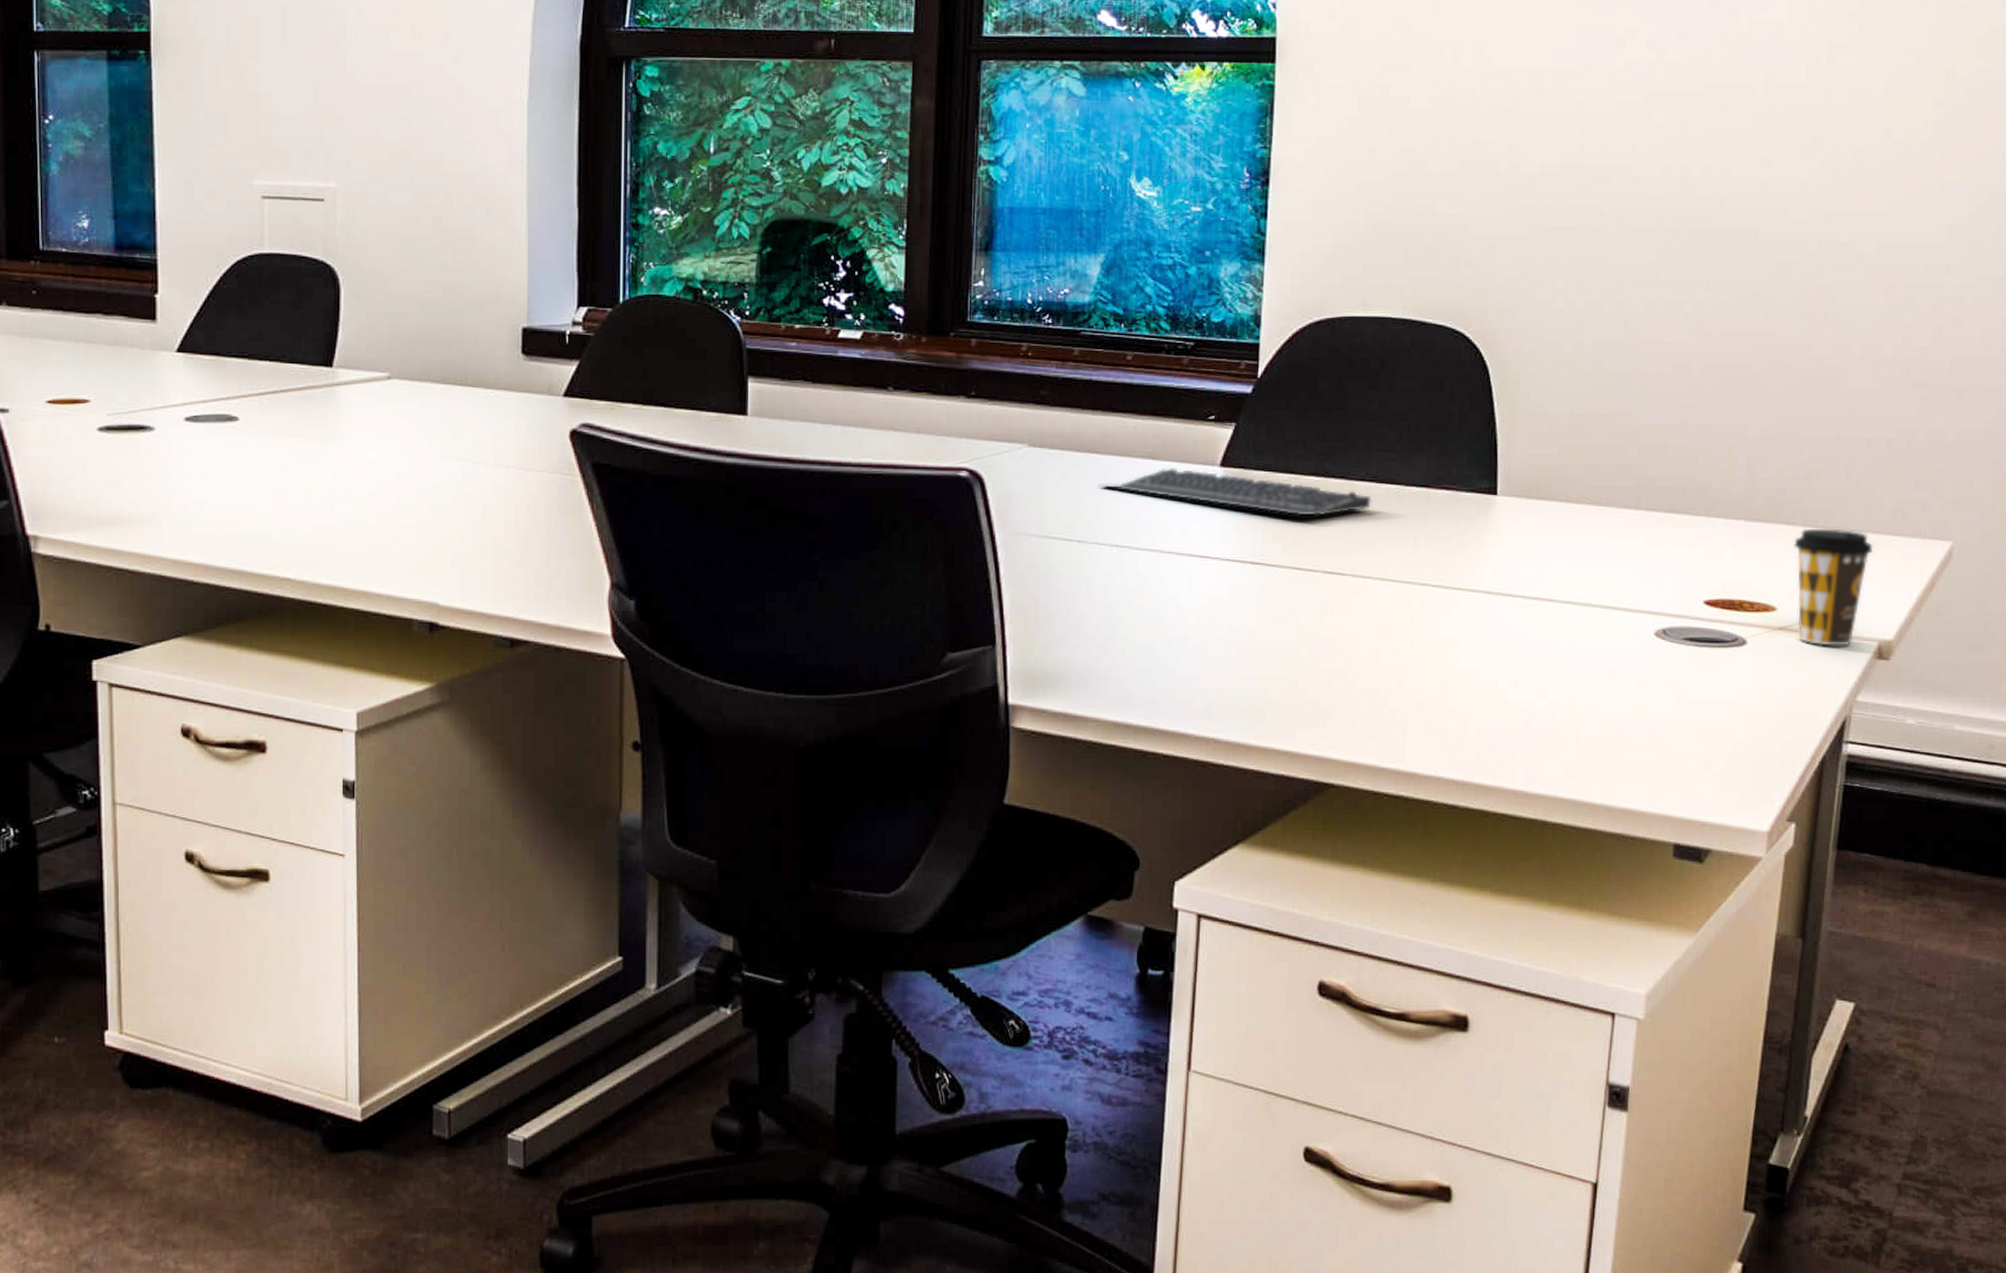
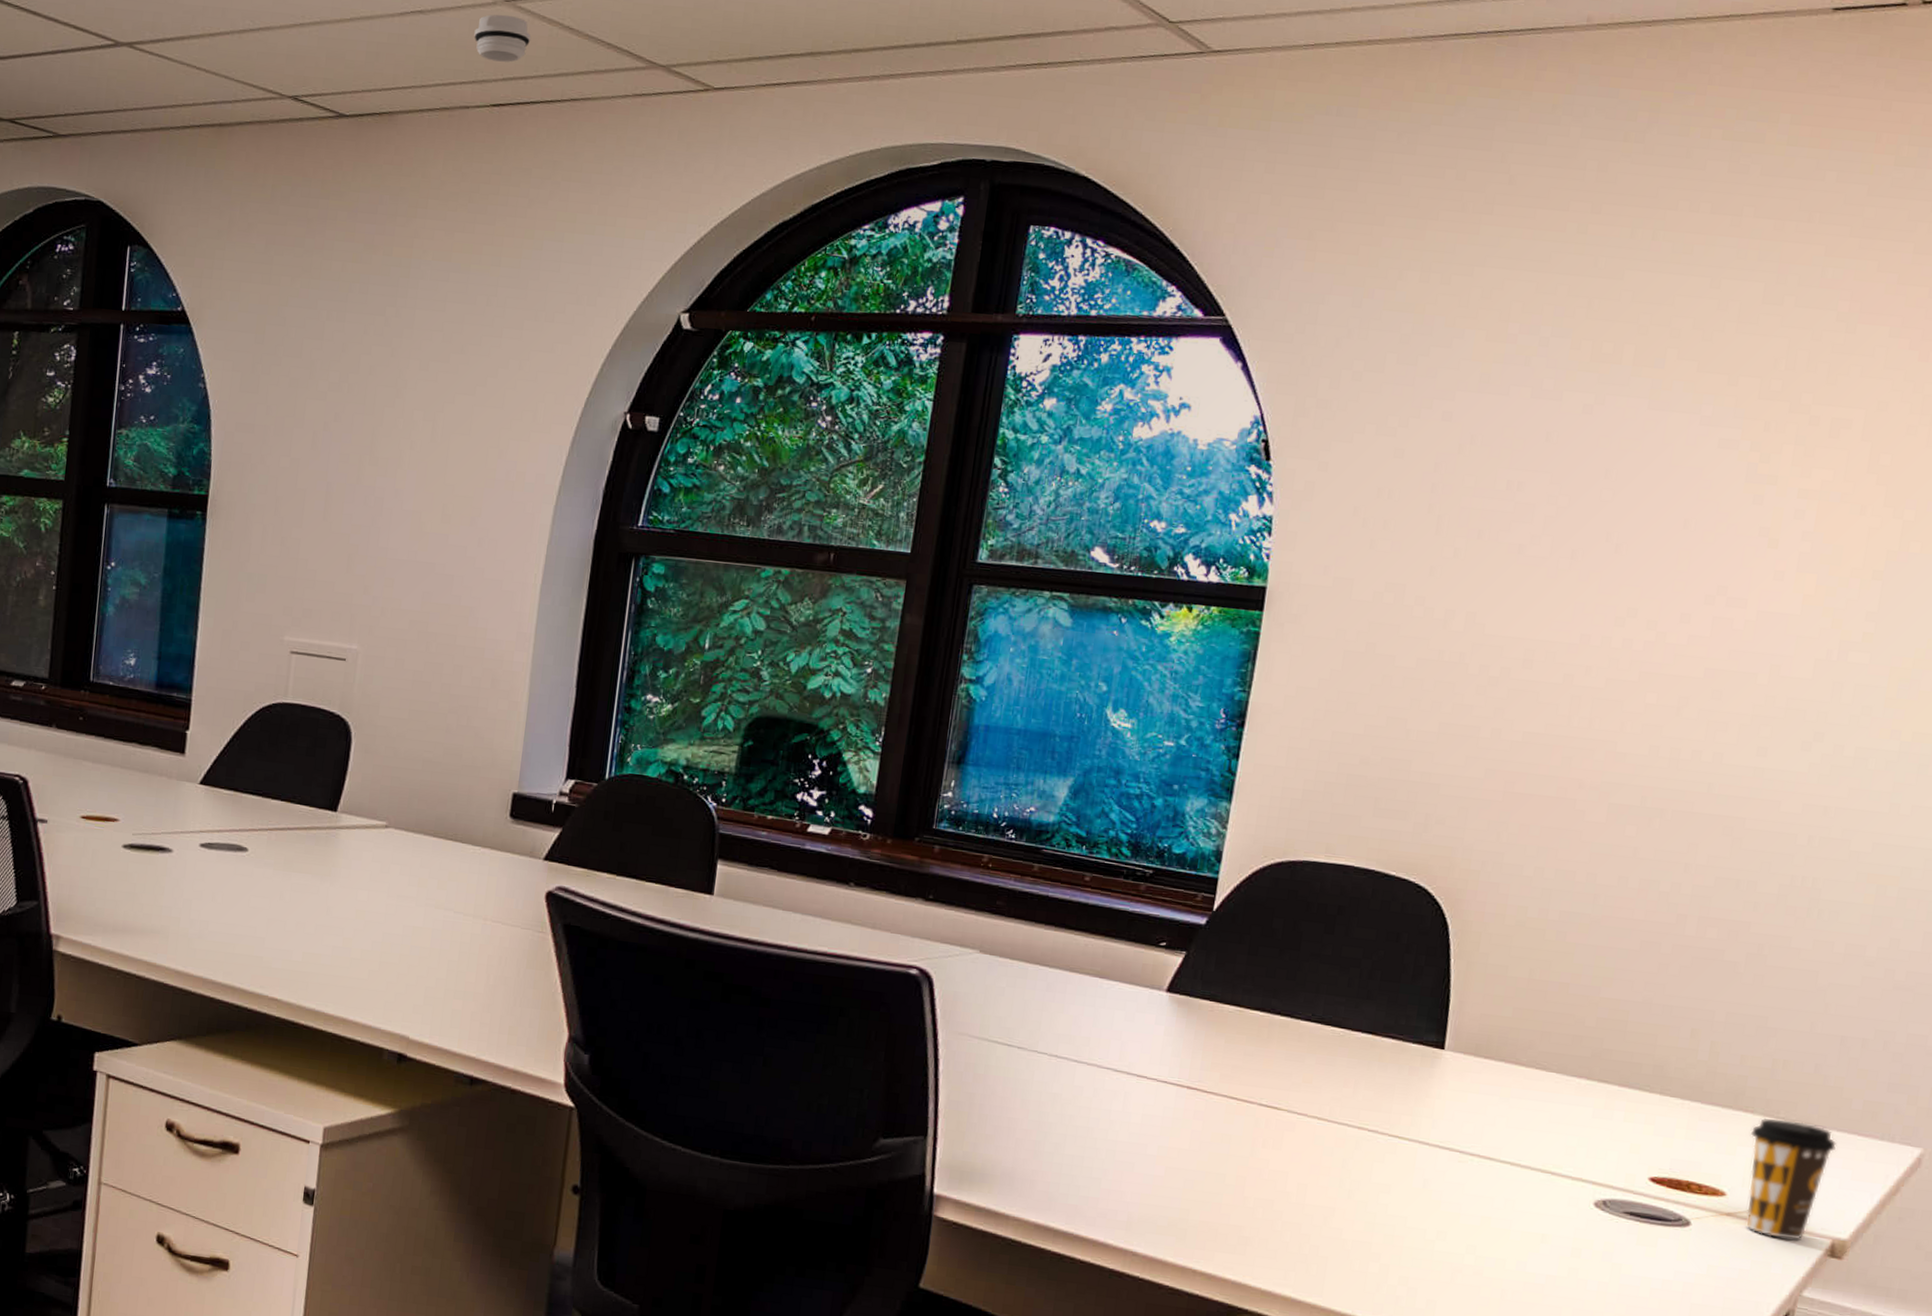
keyboard: present [1098,468,1372,516] -> none [1044,987,1316,1051]

